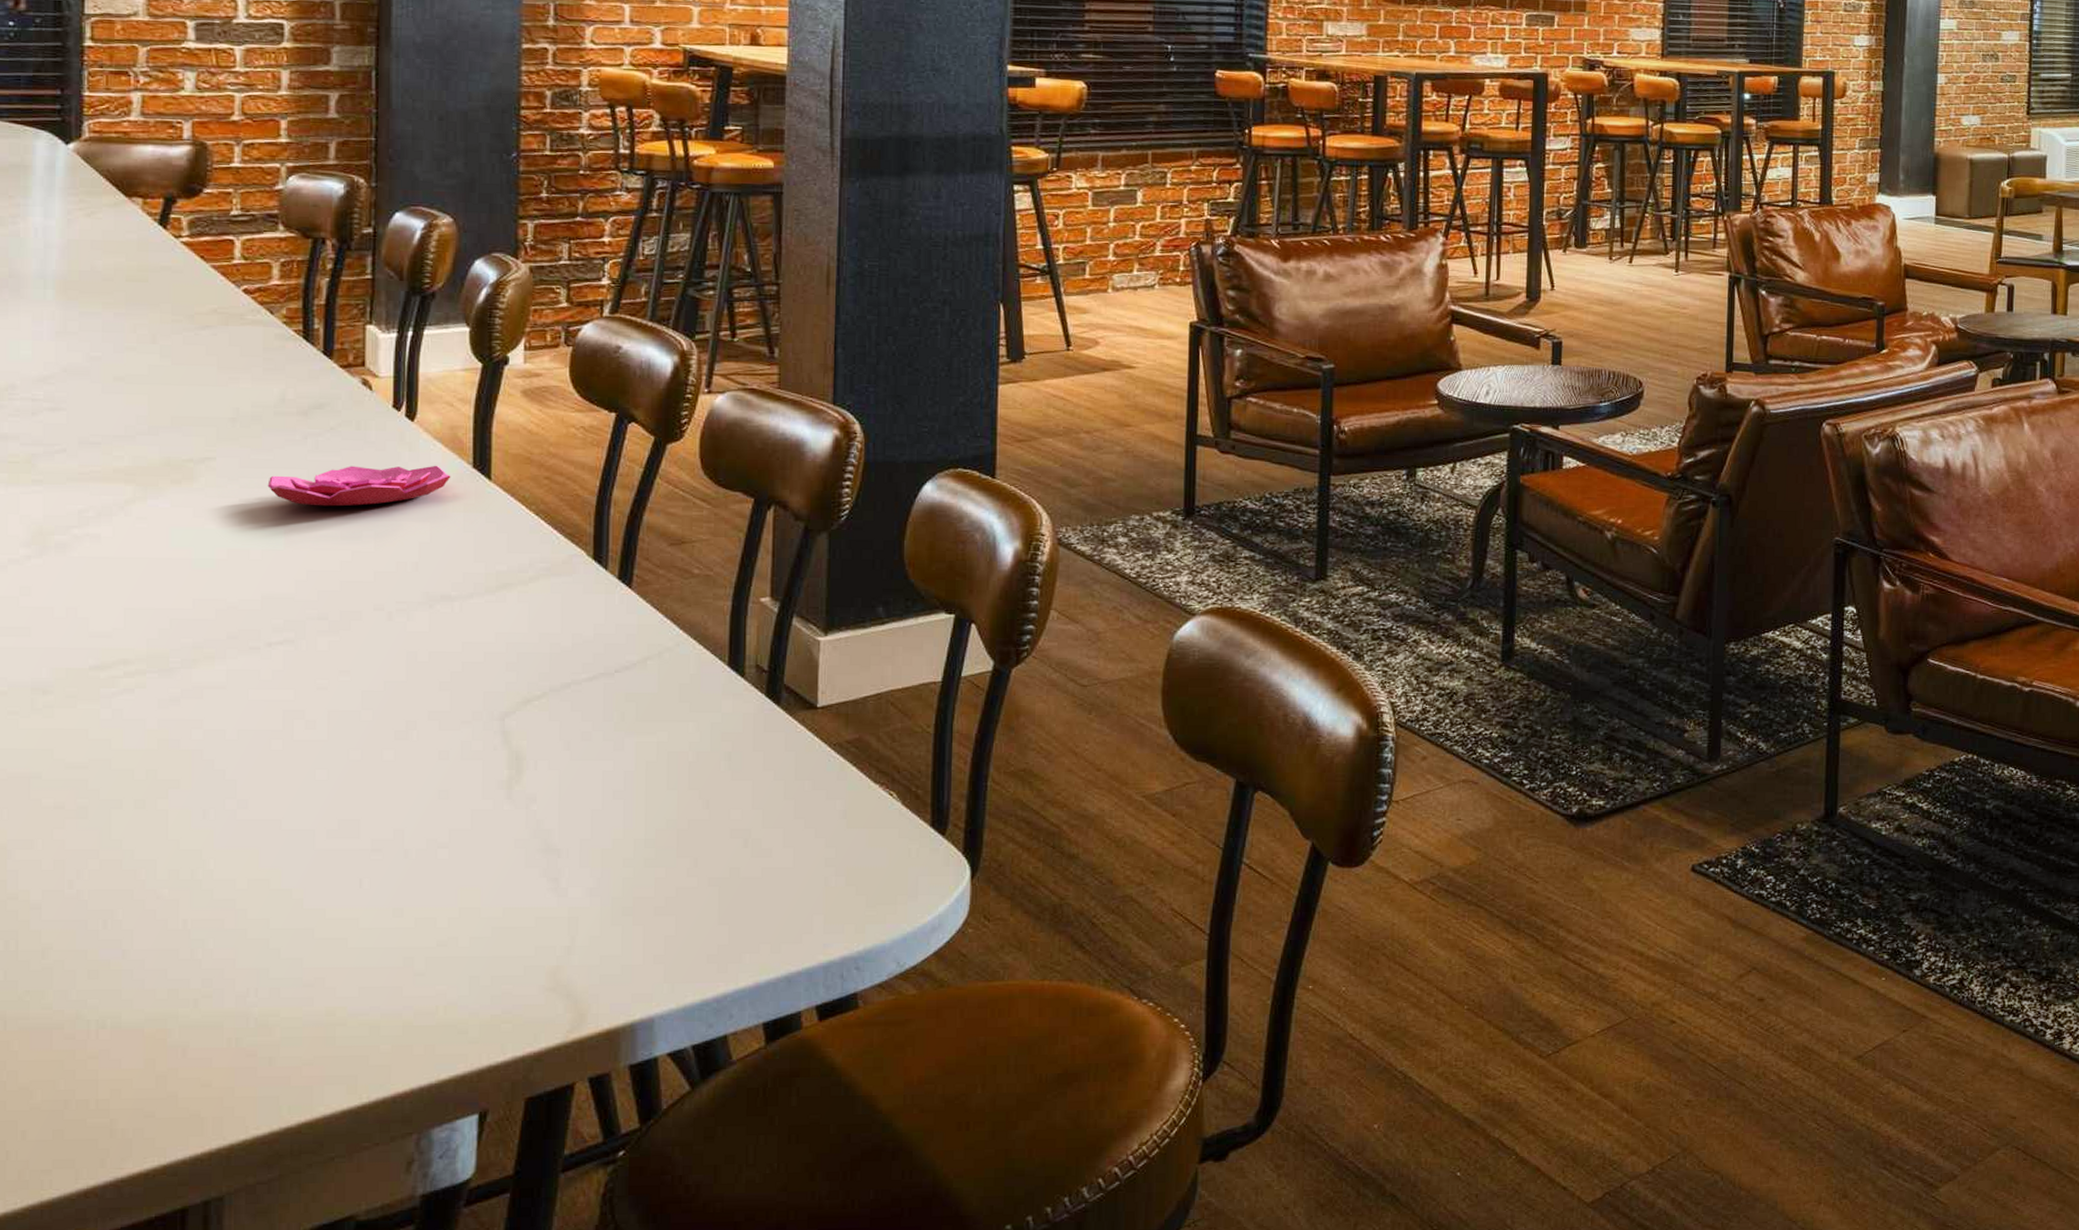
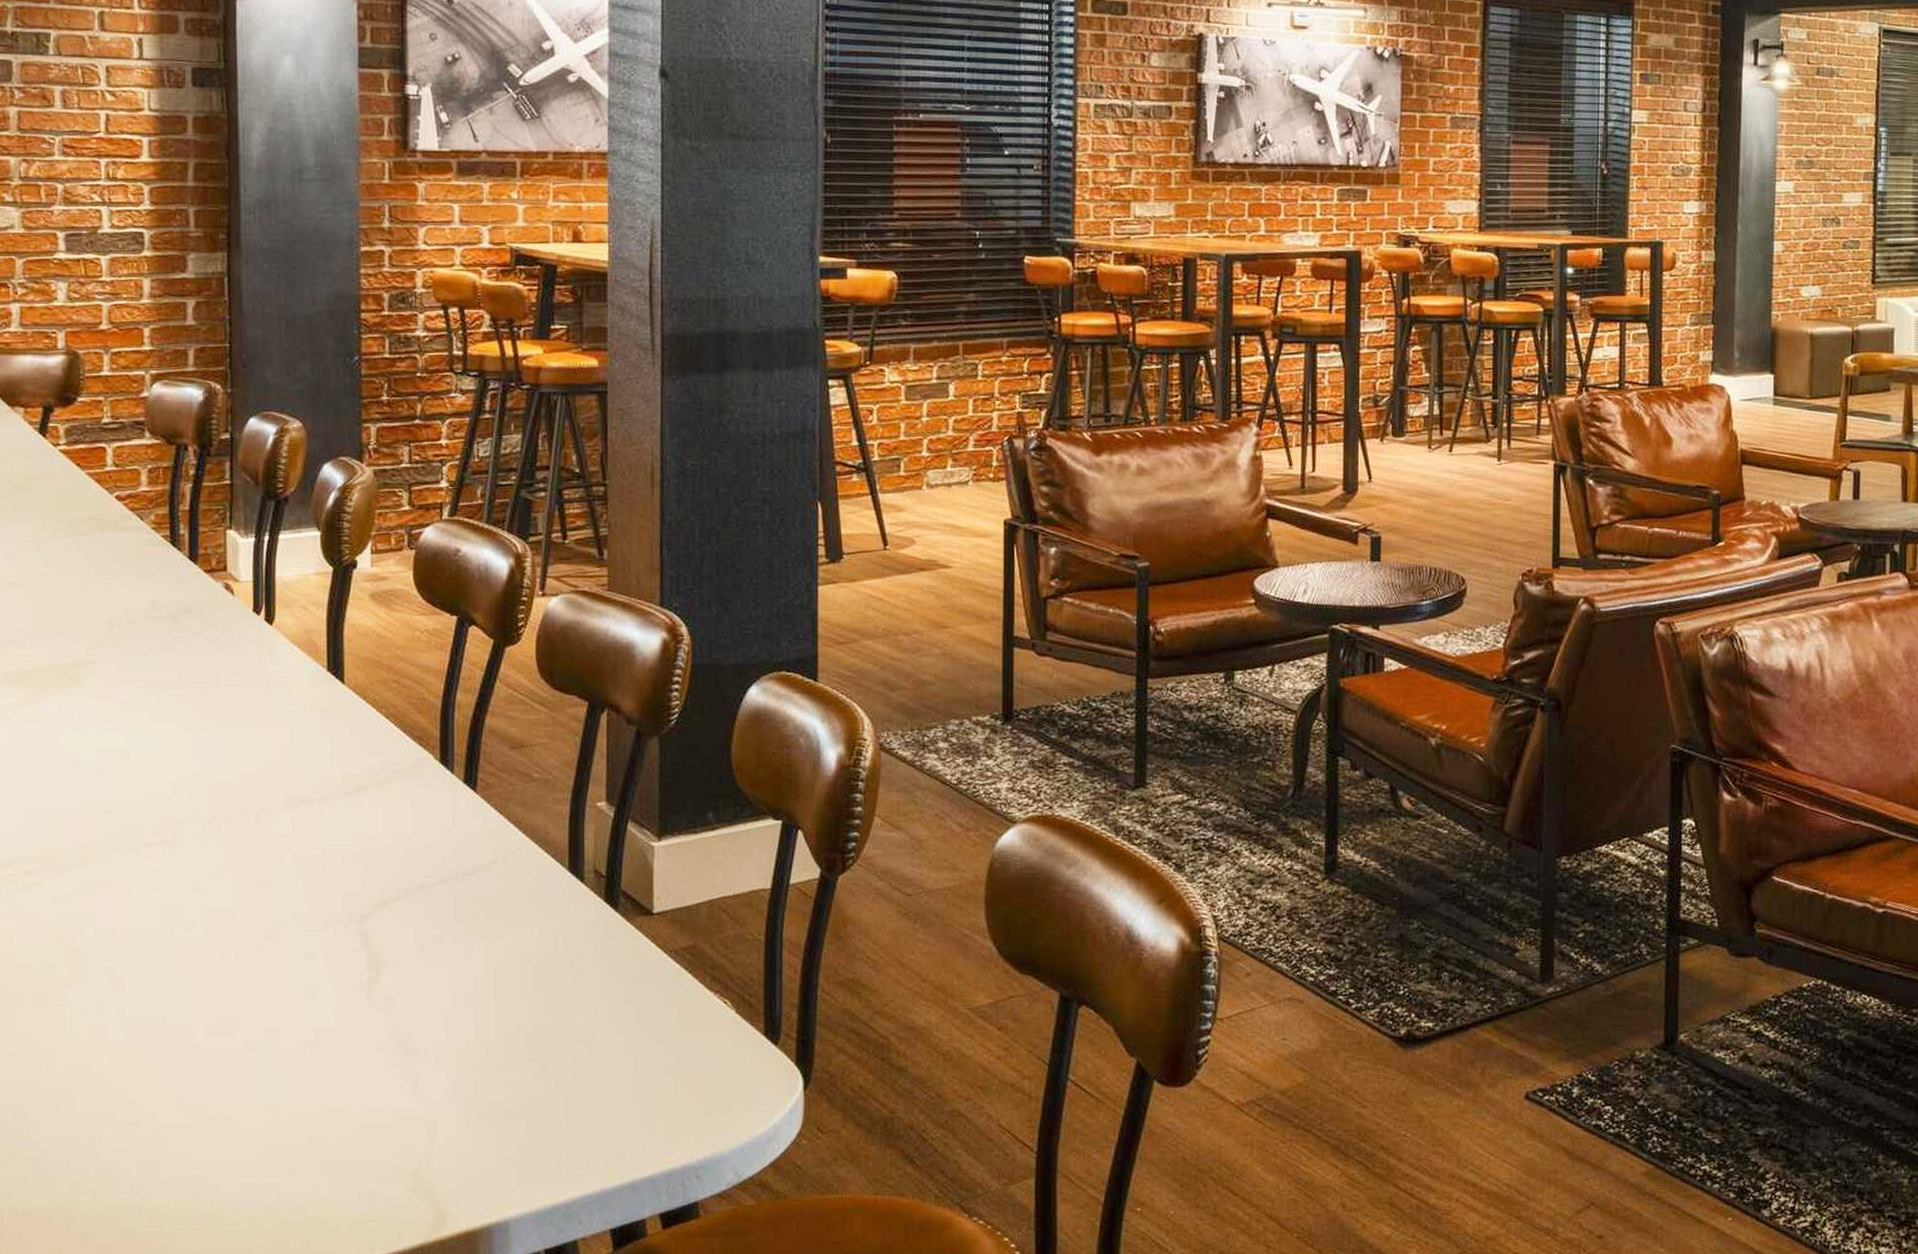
flower: present [267,465,451,507] -> none [143,668,308,710]

